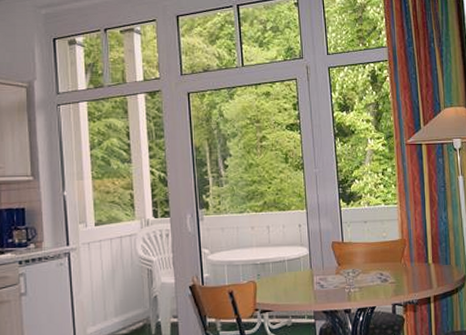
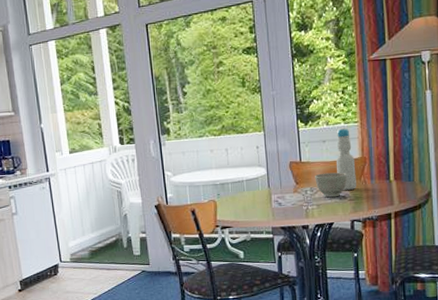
bowl: none [357,254,389,280] -> present [315,172,348,198]
bottle: none [377,209,397,272] -> present [336,128,356,190]

